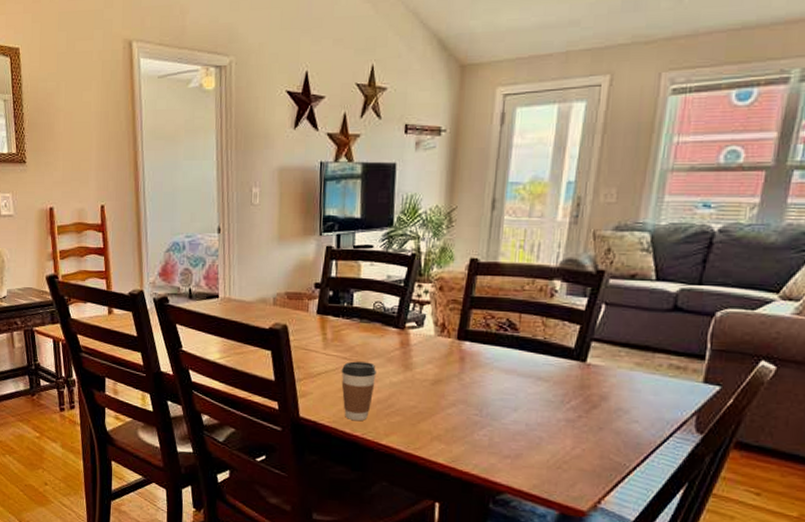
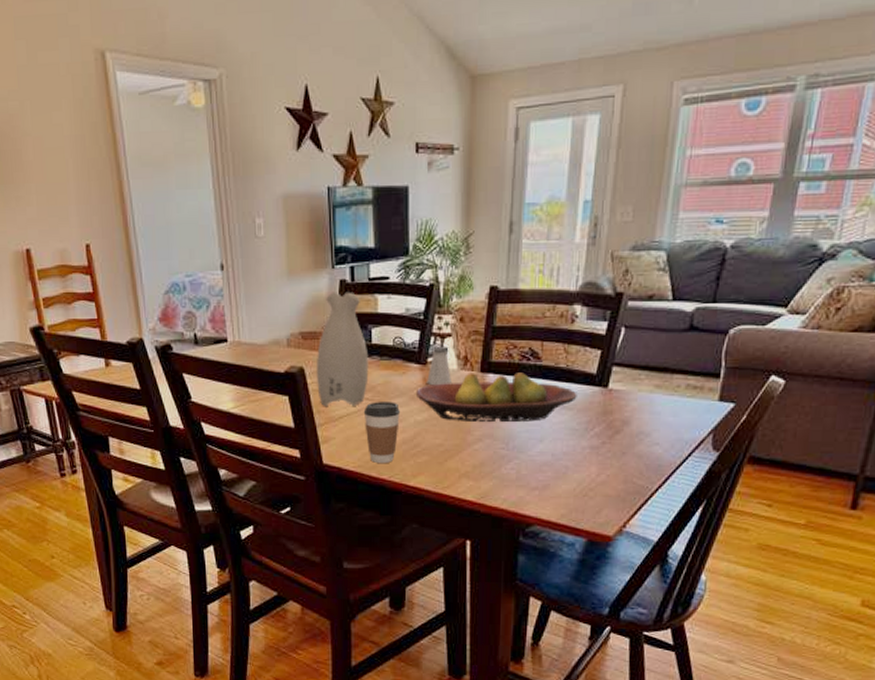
vase: none [298,256,349,364] -> present [316,290,369,407]
fruit bowl: none [392,339,554,391] -> present [415,373,577,422]
saltshaker: none [404,313,428,350] -> present [427,347,451,386]

